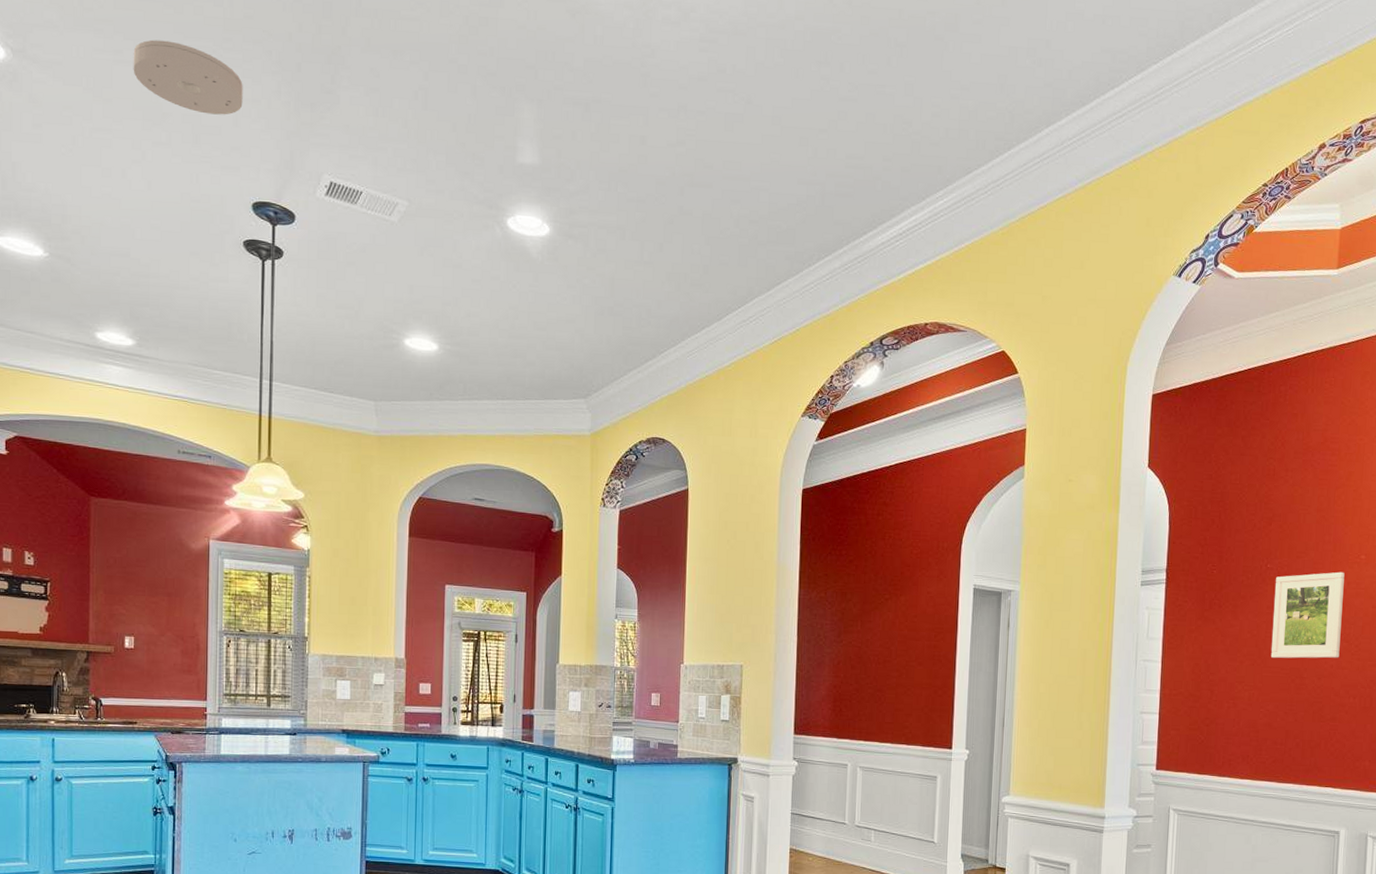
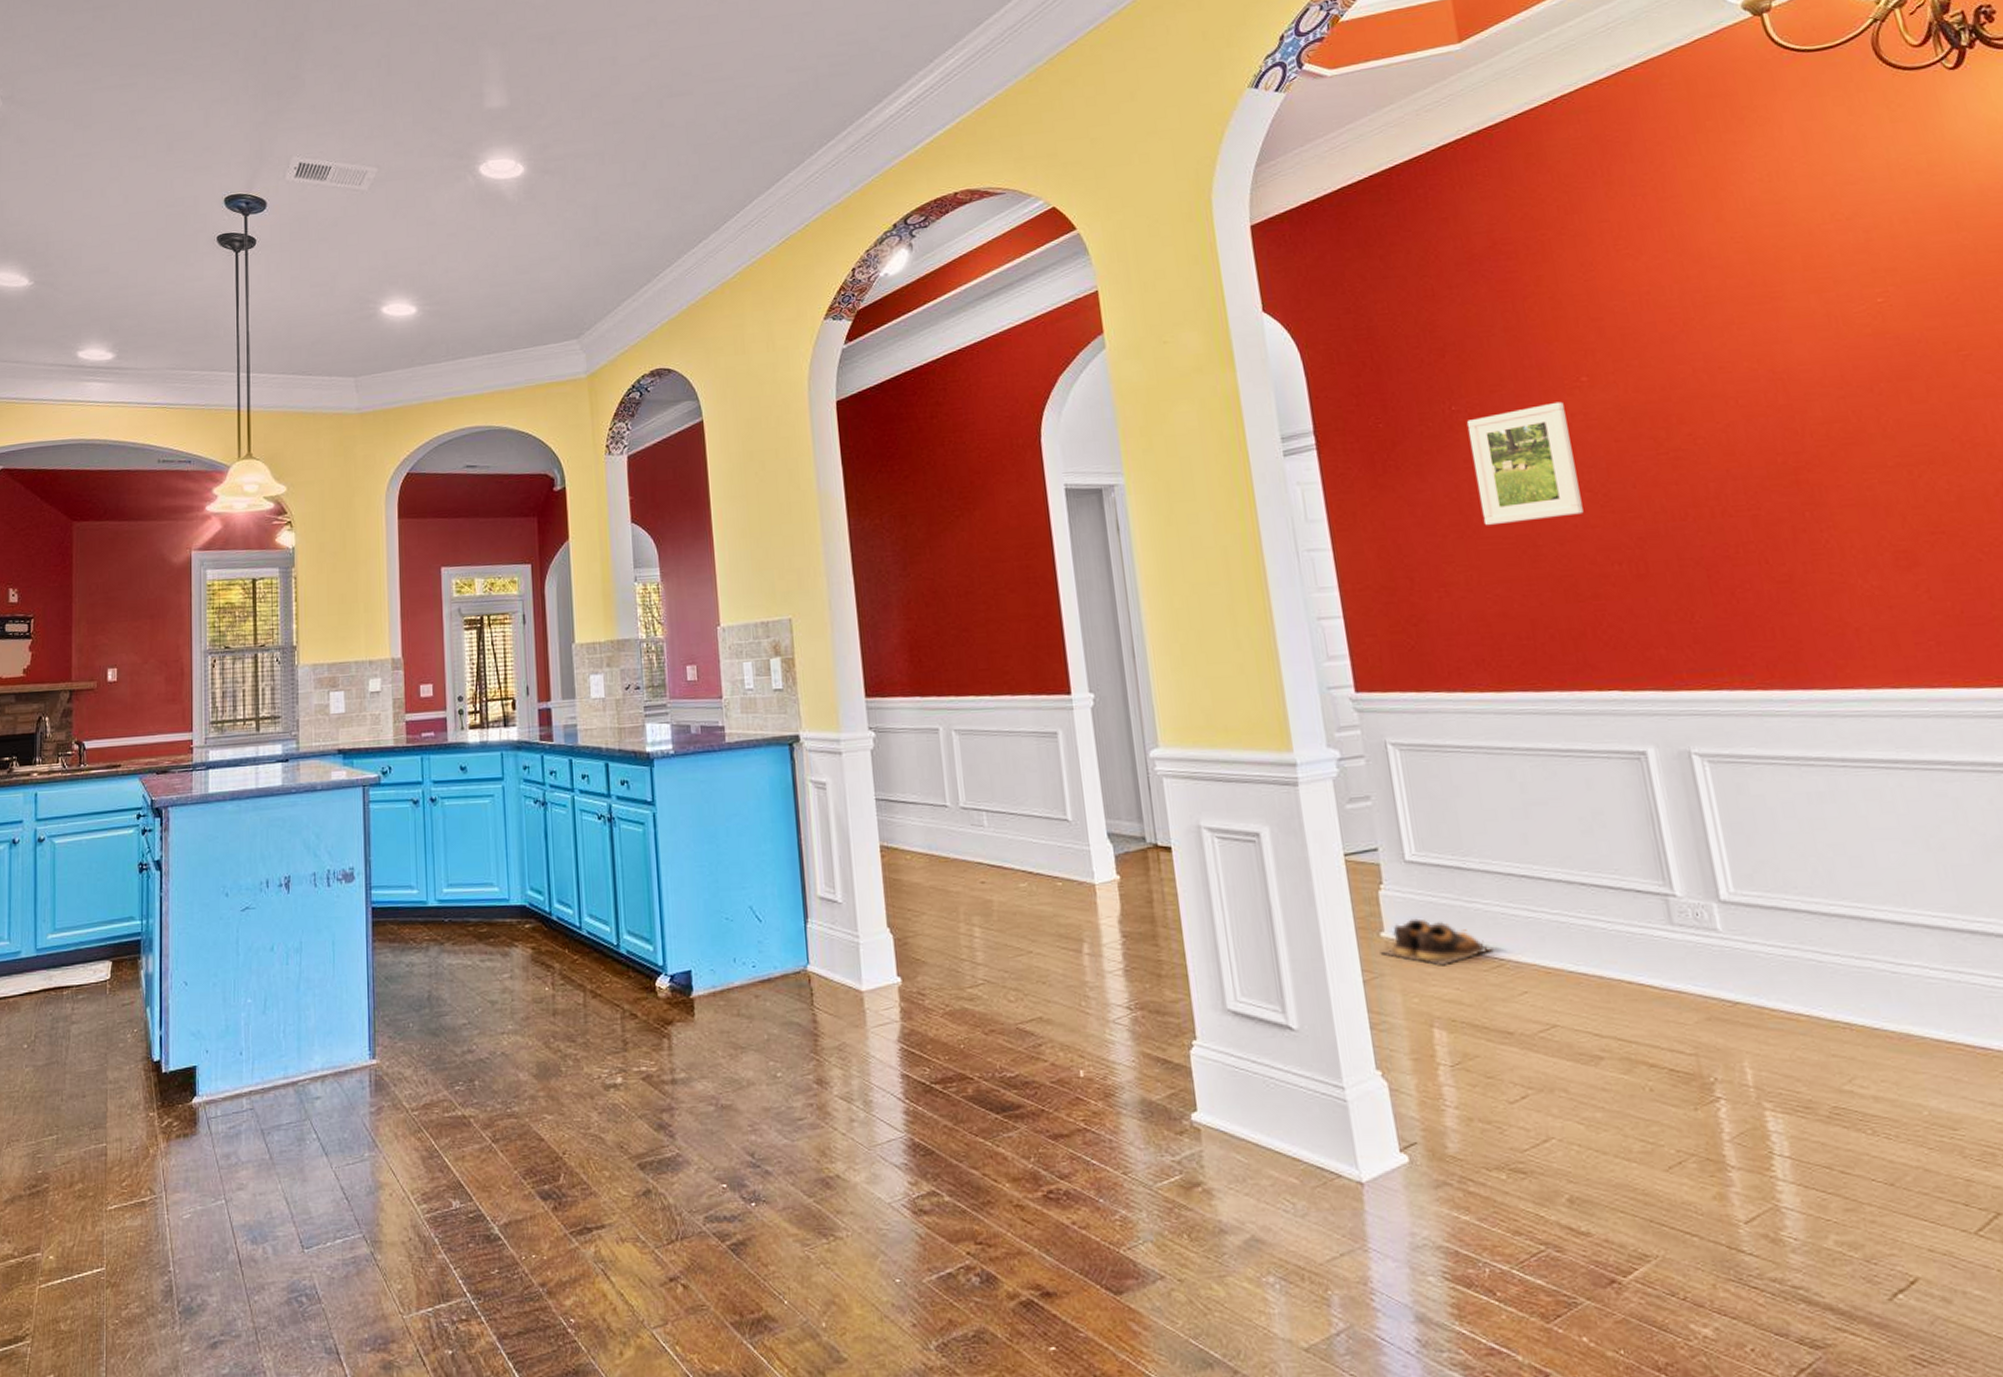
smoke detector: present [133,39,243,115] -> none [110,60,213,122]

